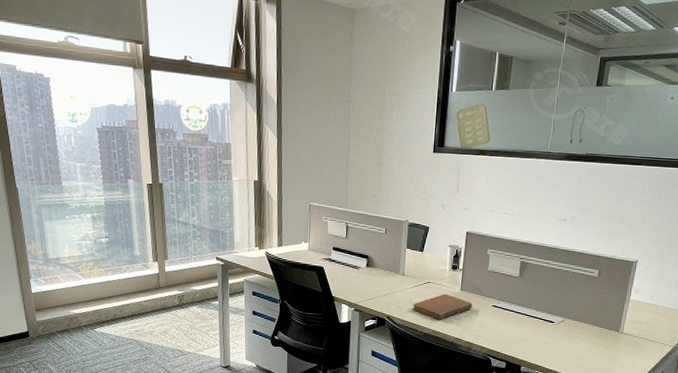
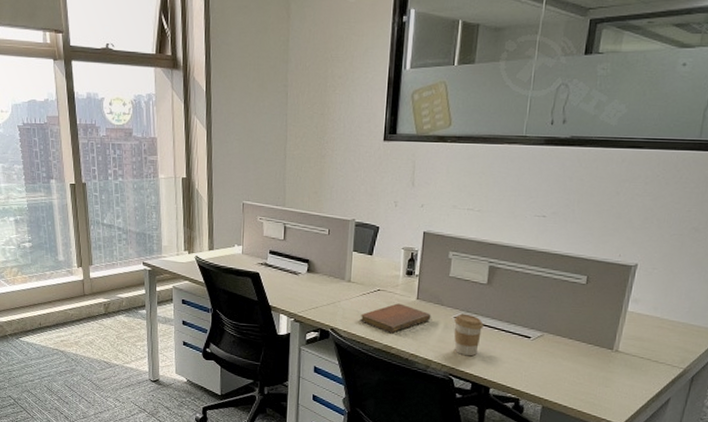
coffee cup: none [491,302,516,339] -> present [454,313,484,357]

